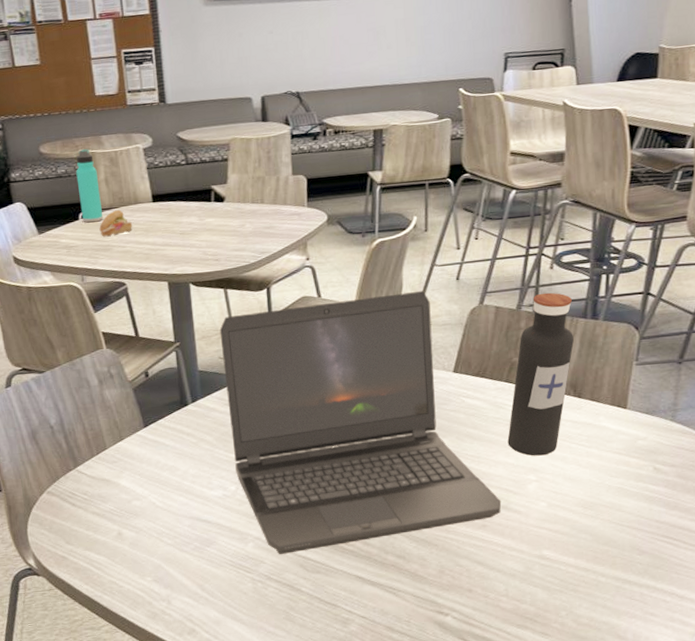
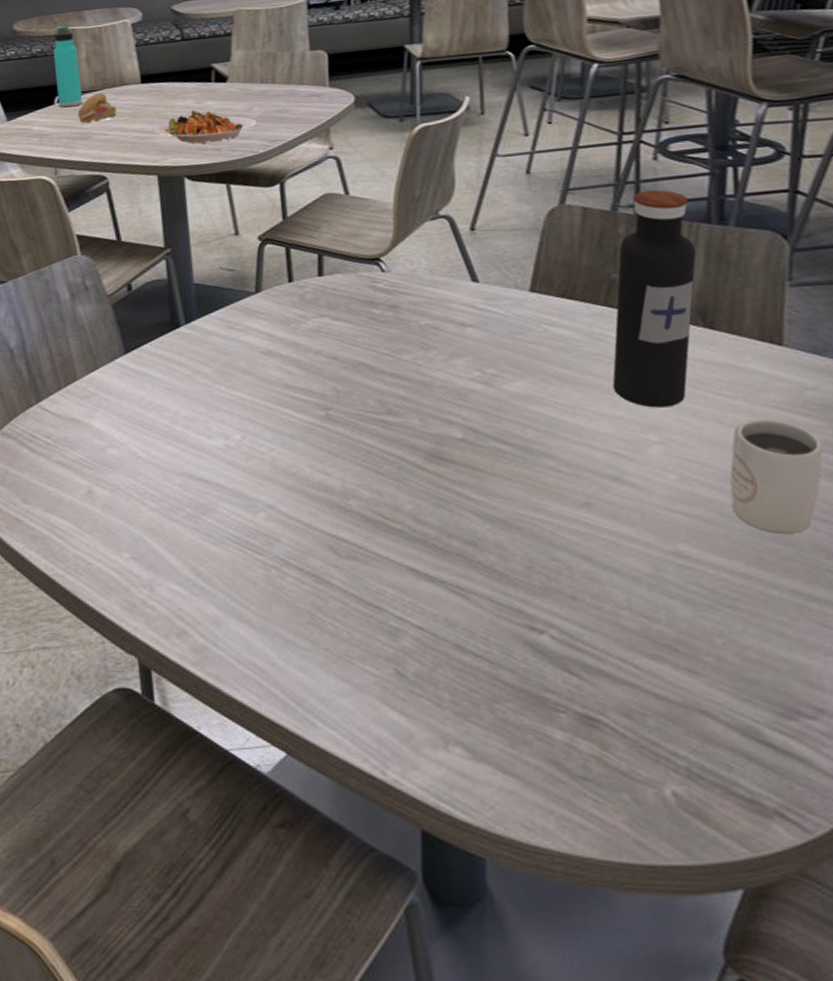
salad: none [164,226,250,256] -> present [153,110,259,144]
laptop computer: present [219,290,502,554] -> none [220,186,611,530]
mug: none [580,461,645,540] -> present [729,419,823,534]

